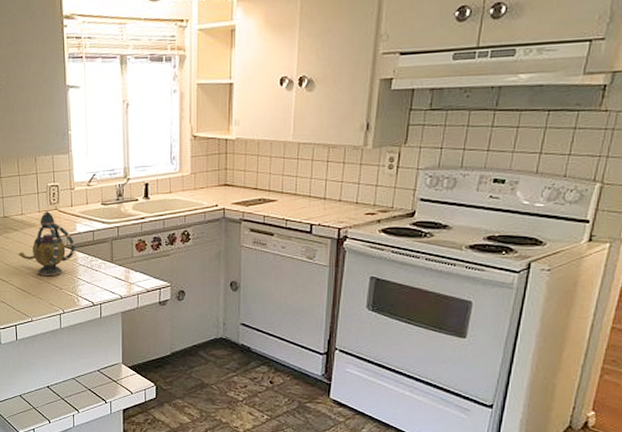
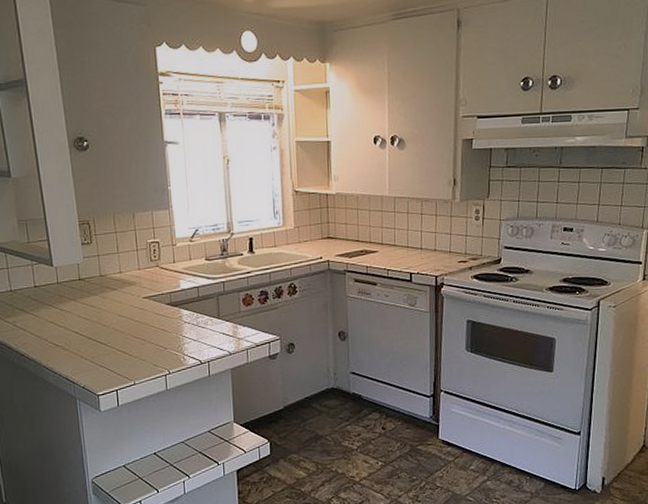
teapot: present [19,210,75,276] -> none [118,268,180,336]

